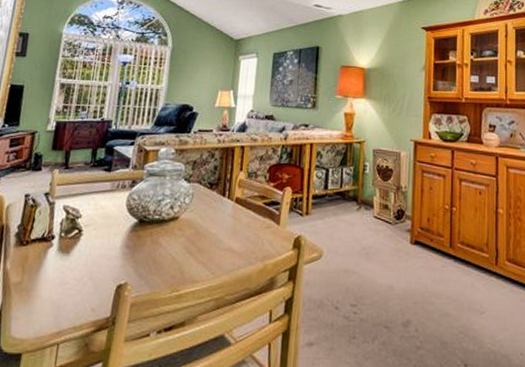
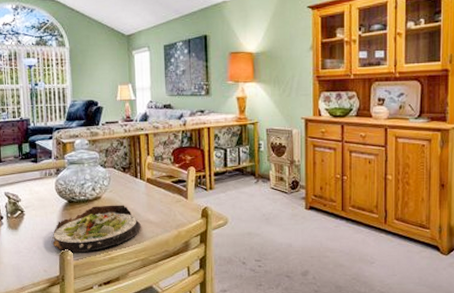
salad plate: none [108,227,221,287] -> present [51,205,141,253]

